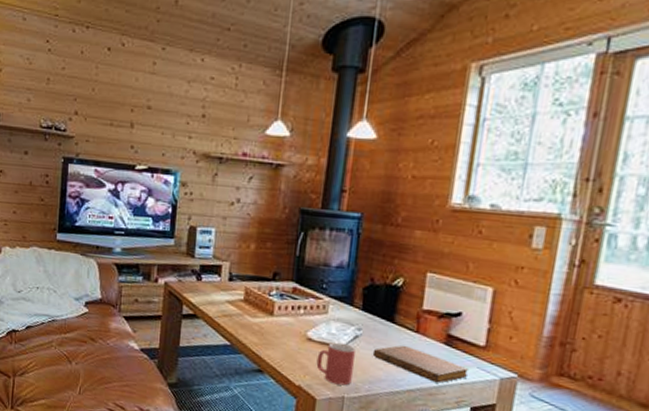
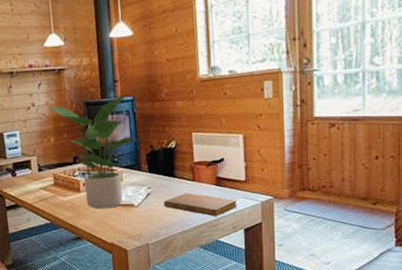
potted plant: none [257,207,353,344] -> present [50,95,133,209]
mug: present [316,342,355,386] -> none [121,201,152,235]

